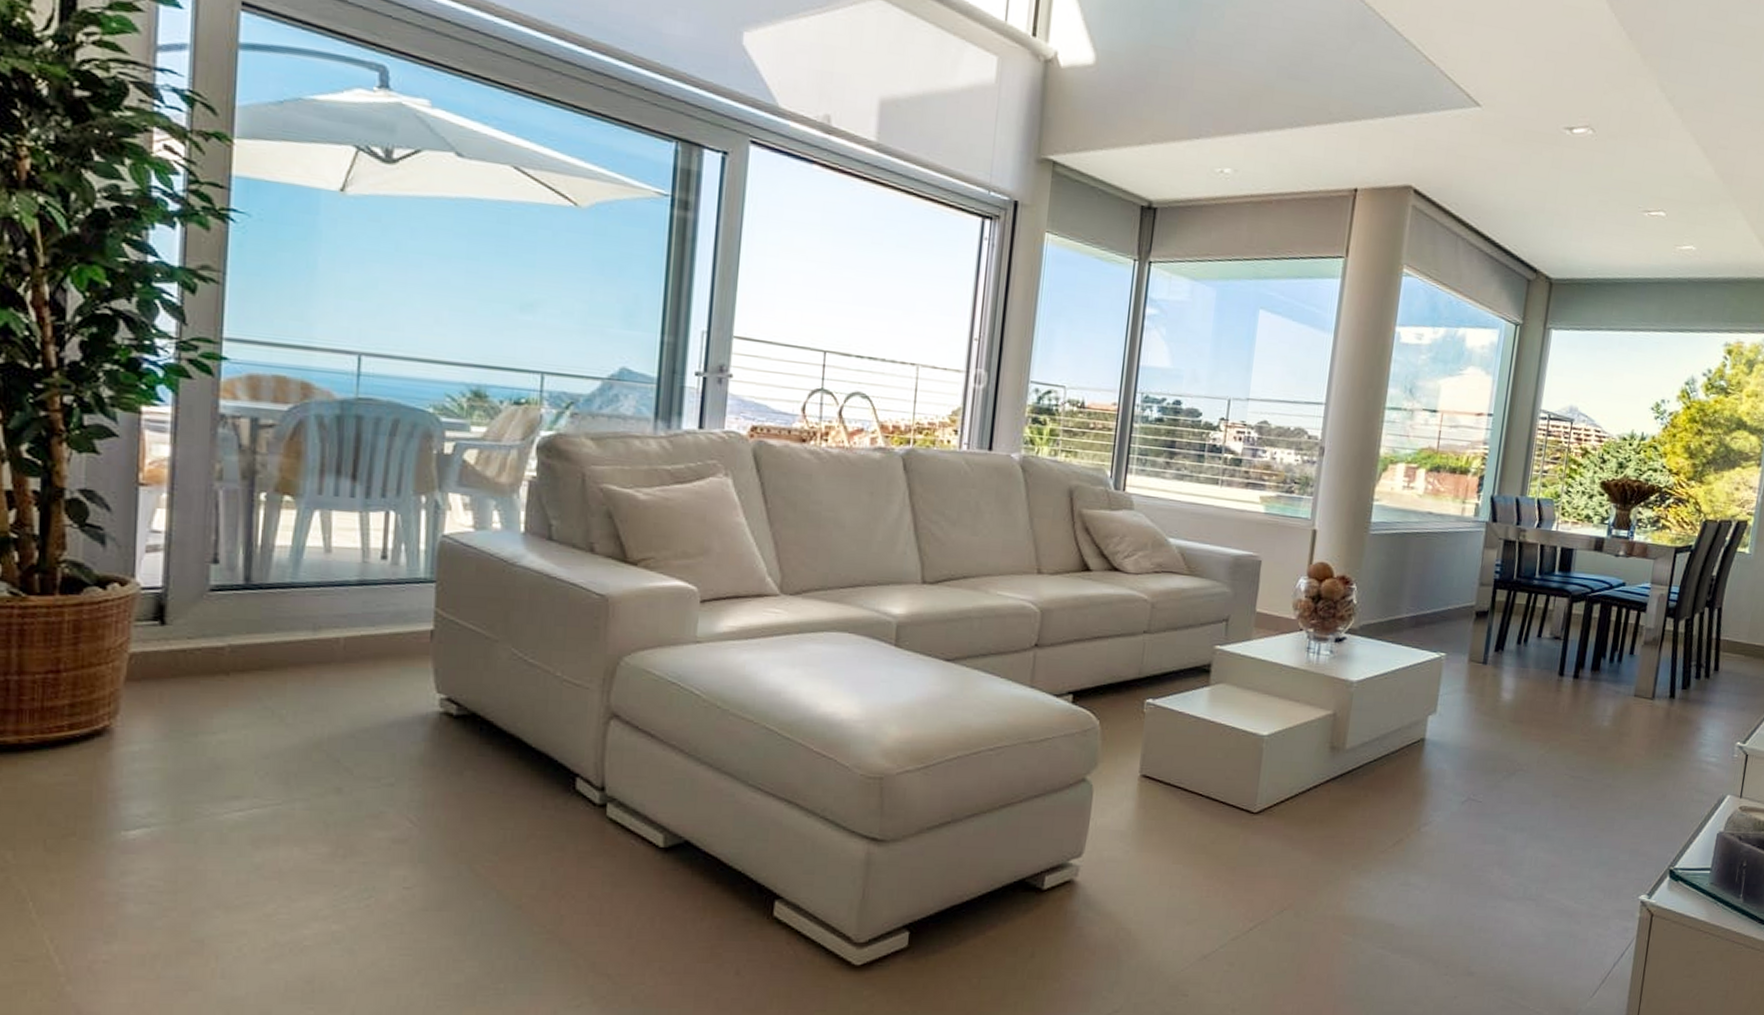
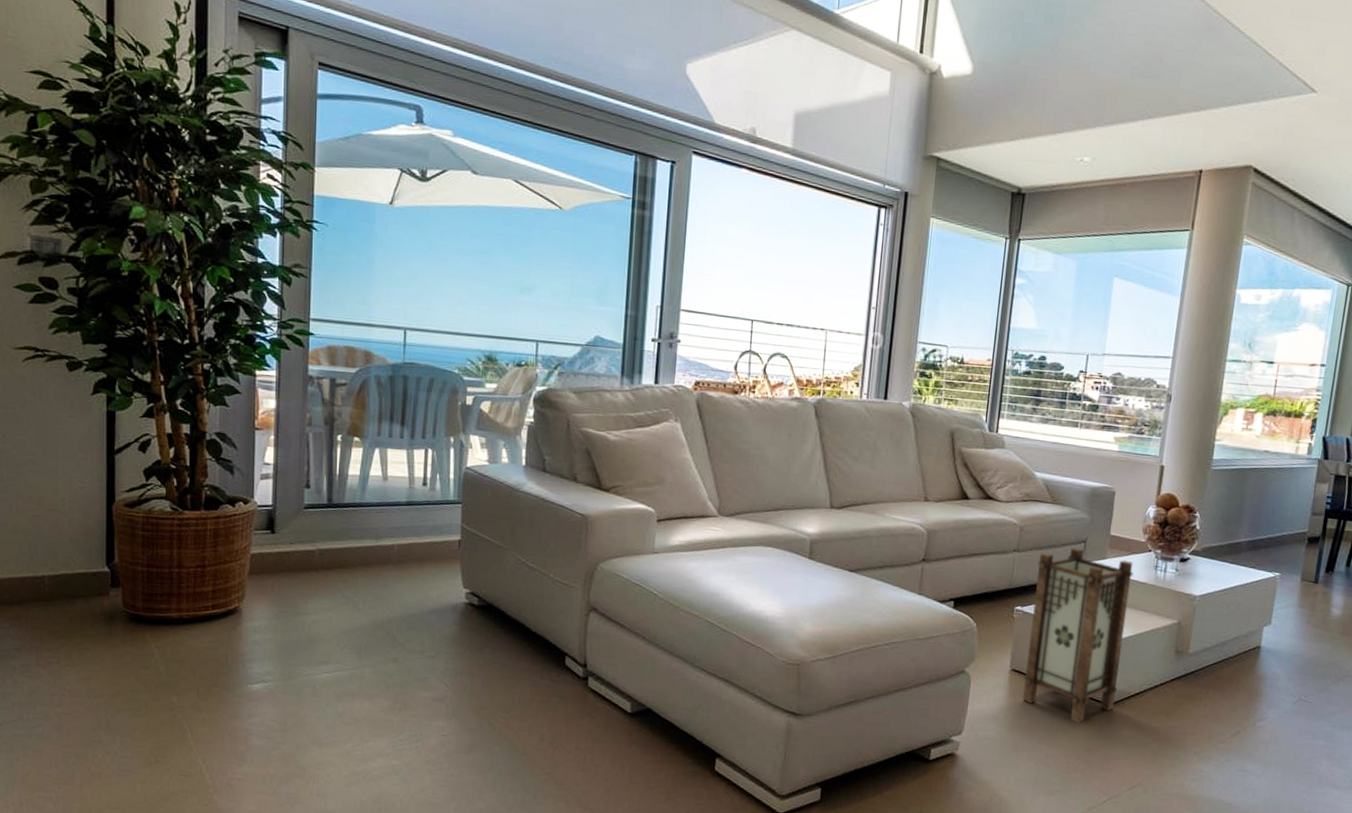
lantern: none [1155,627,1283,837] -> present [1023,547,1133,723]

